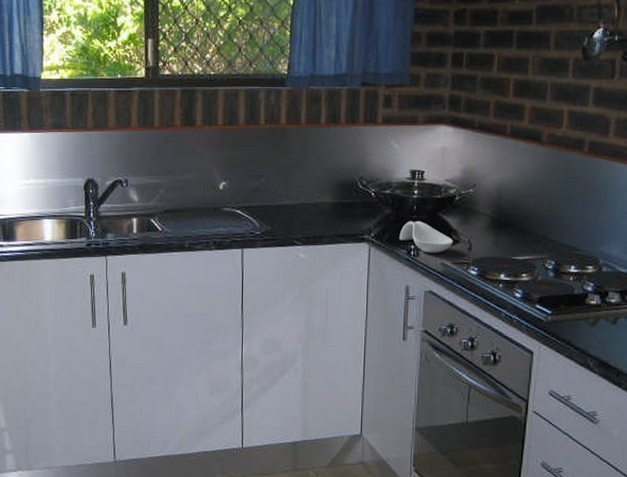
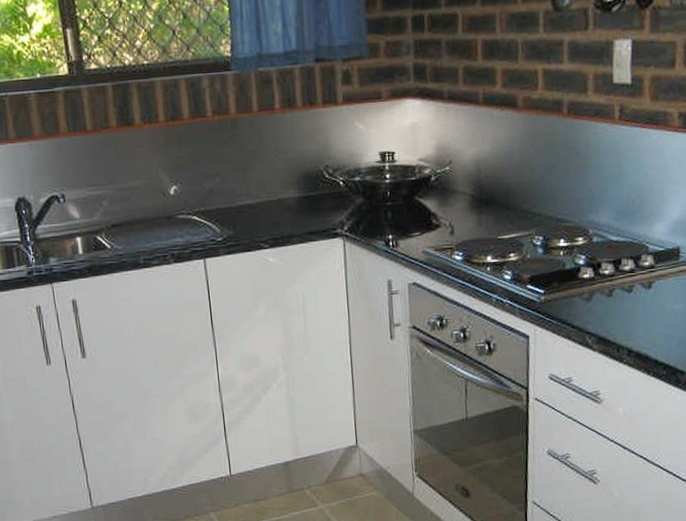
spoon rest: present [399,221,454,254] -> none [375,208,434,242]

